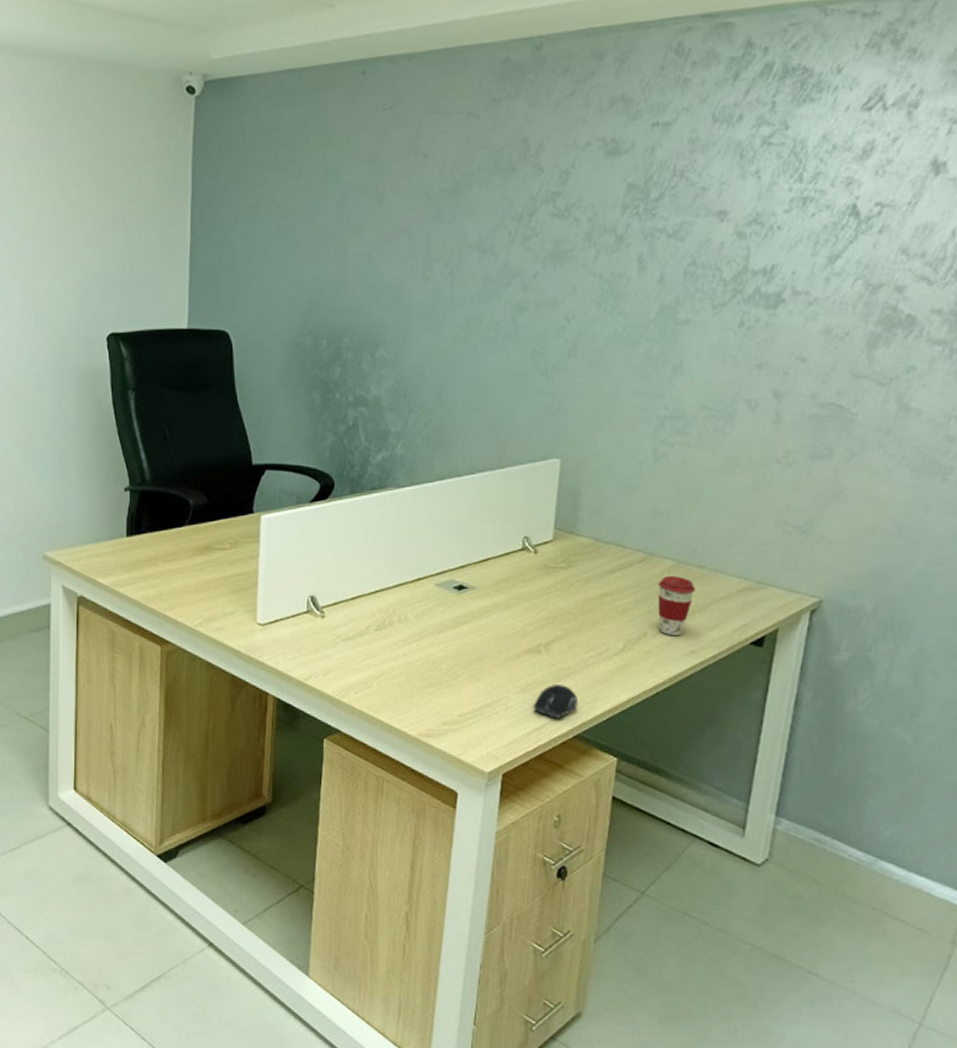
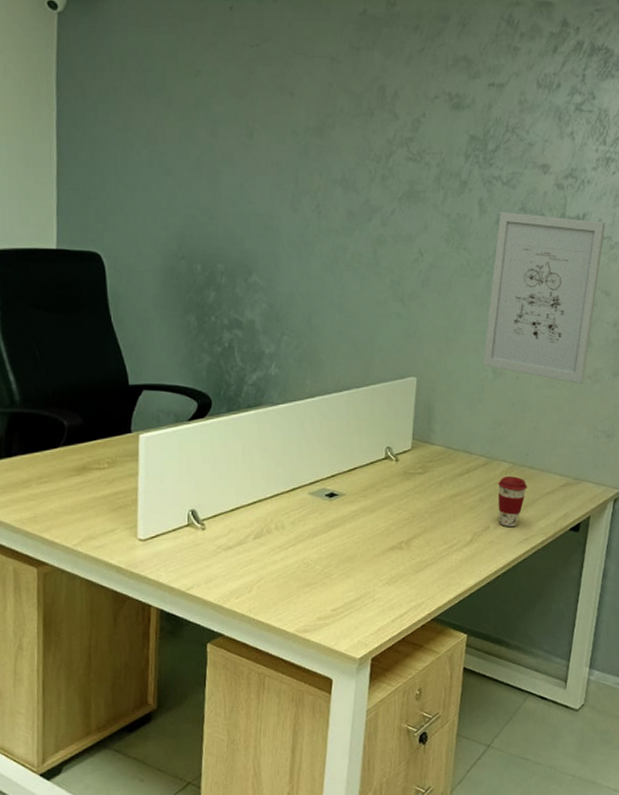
computer mouse: present [533,685,578,719] -> none [397,575,434,606]
wall art: none [640,268,801,468] -> present [482,212,605,384]

